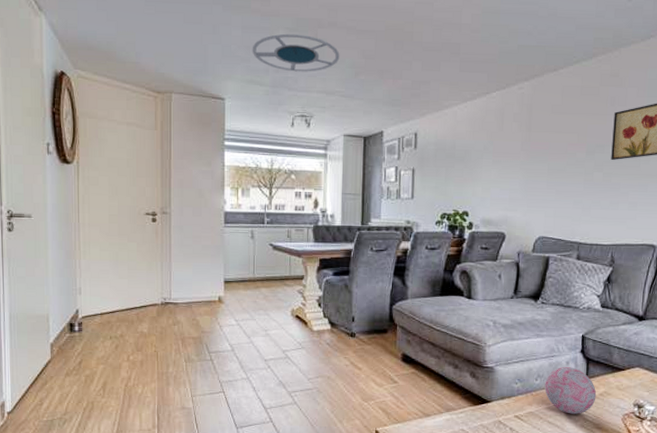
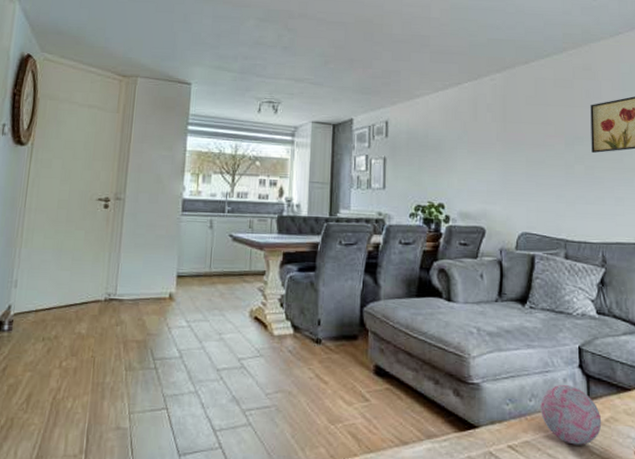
ceiling lamp: present [252,33,340,72] -> none [221,23,310,60]

